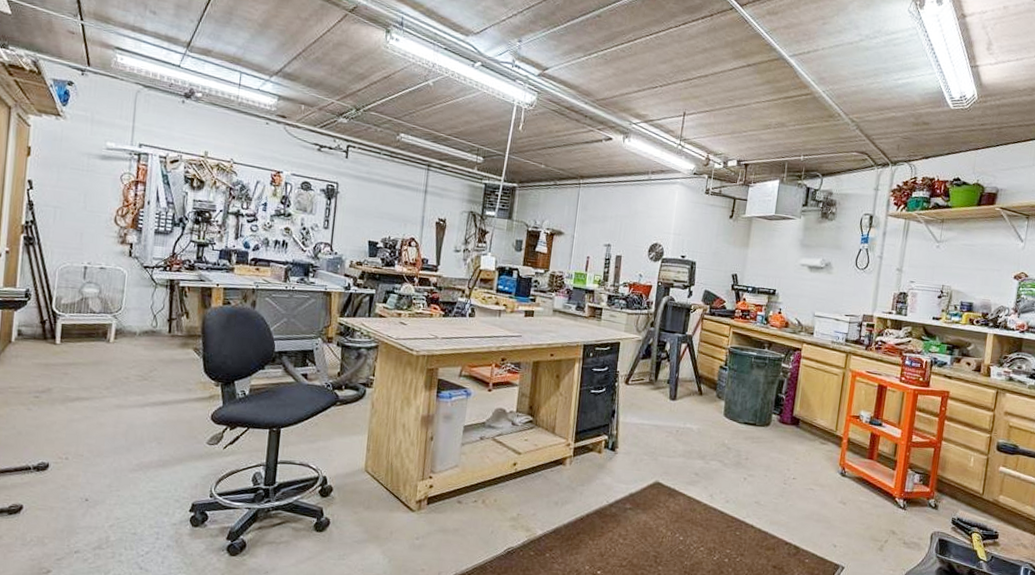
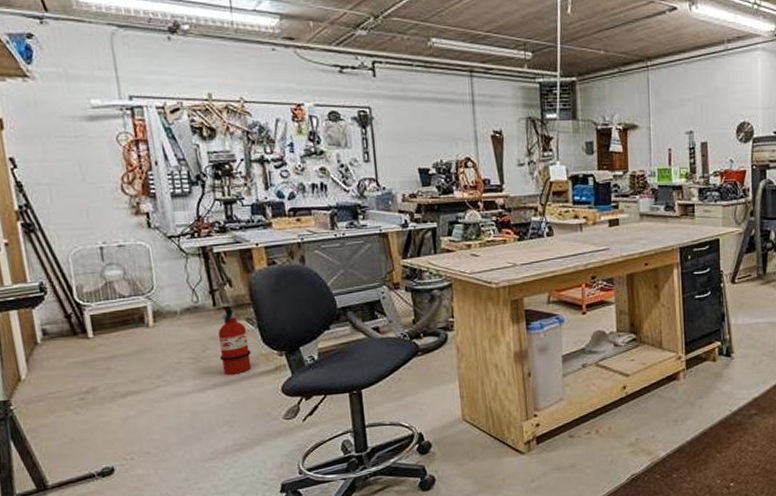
fire extinguisher: none [163,334,193,397] -> present [218,305,252,375]

